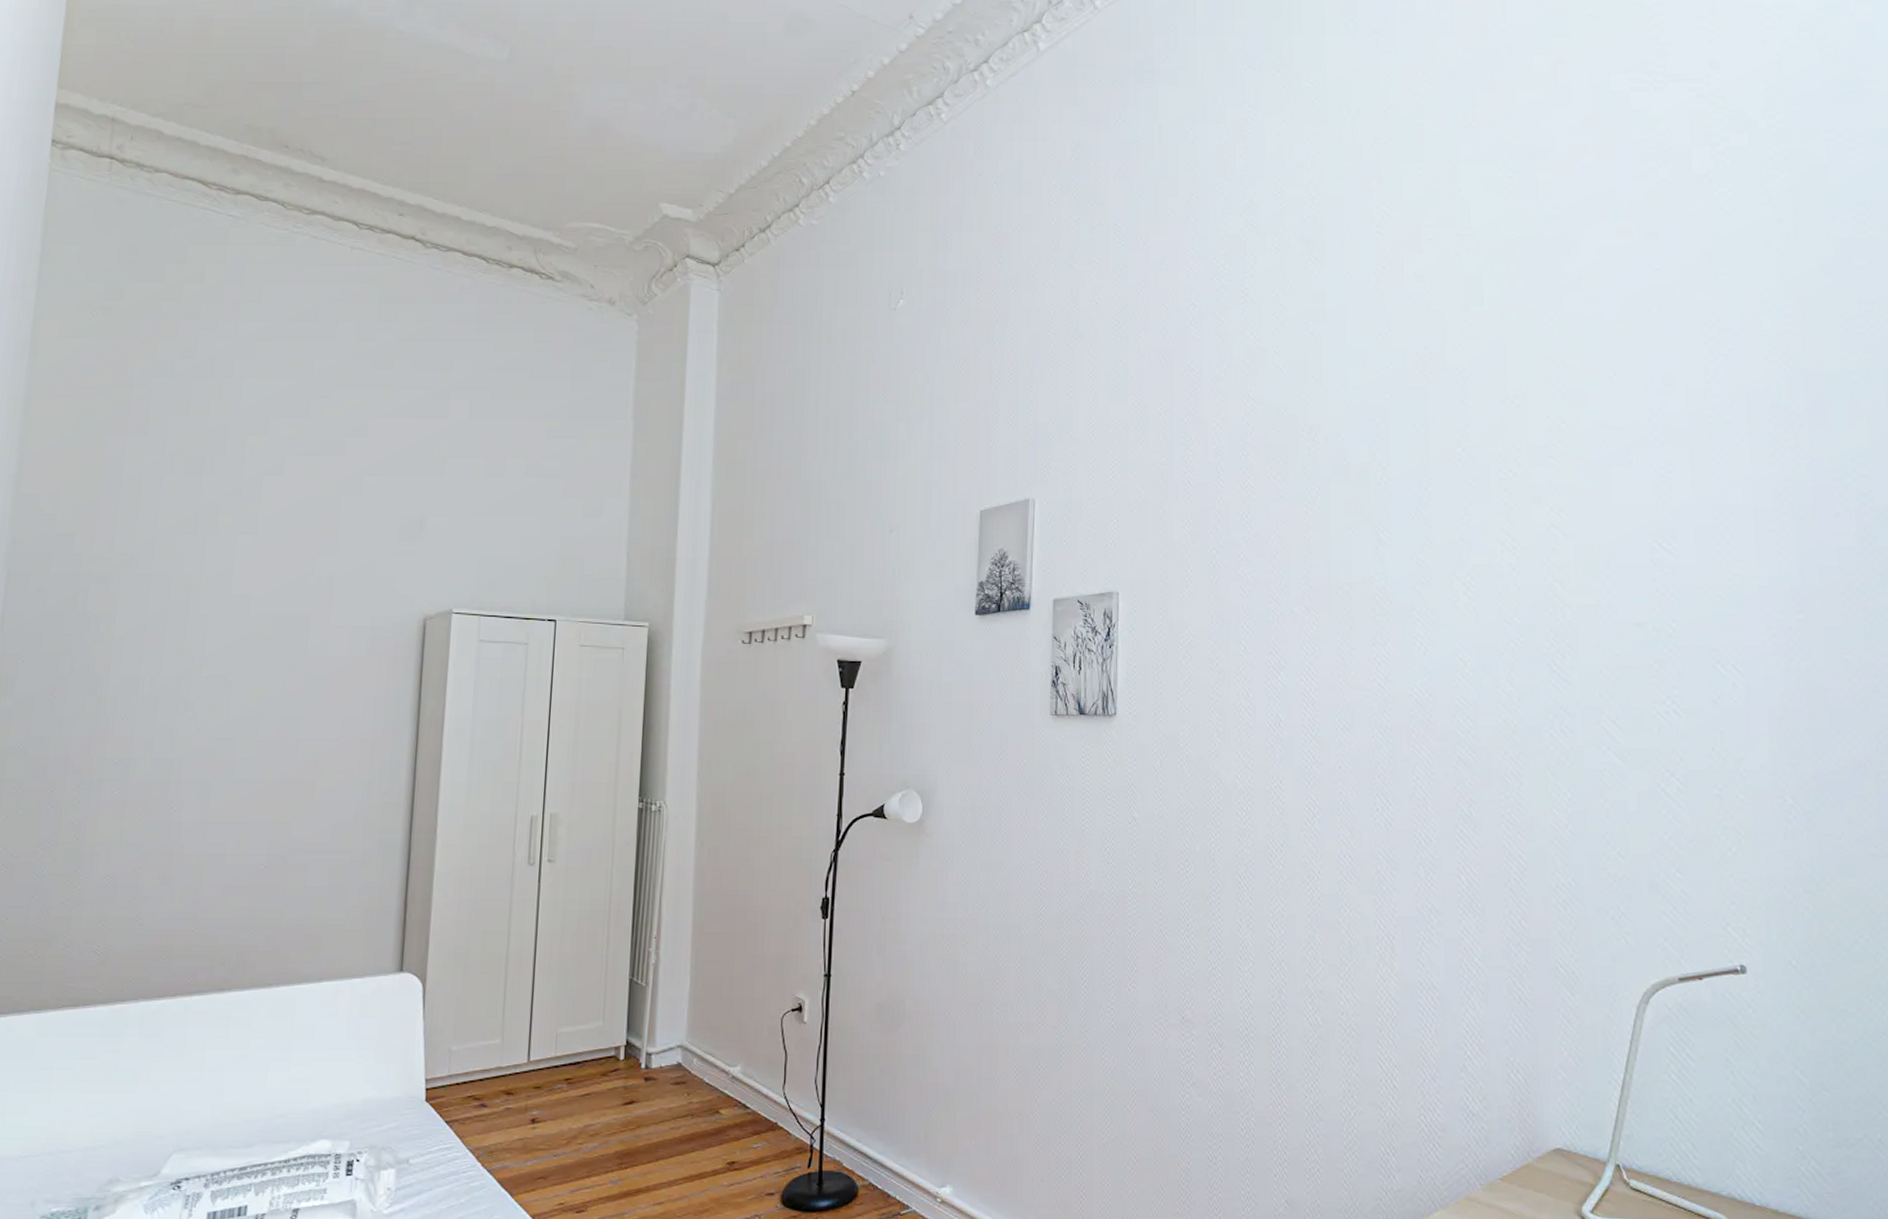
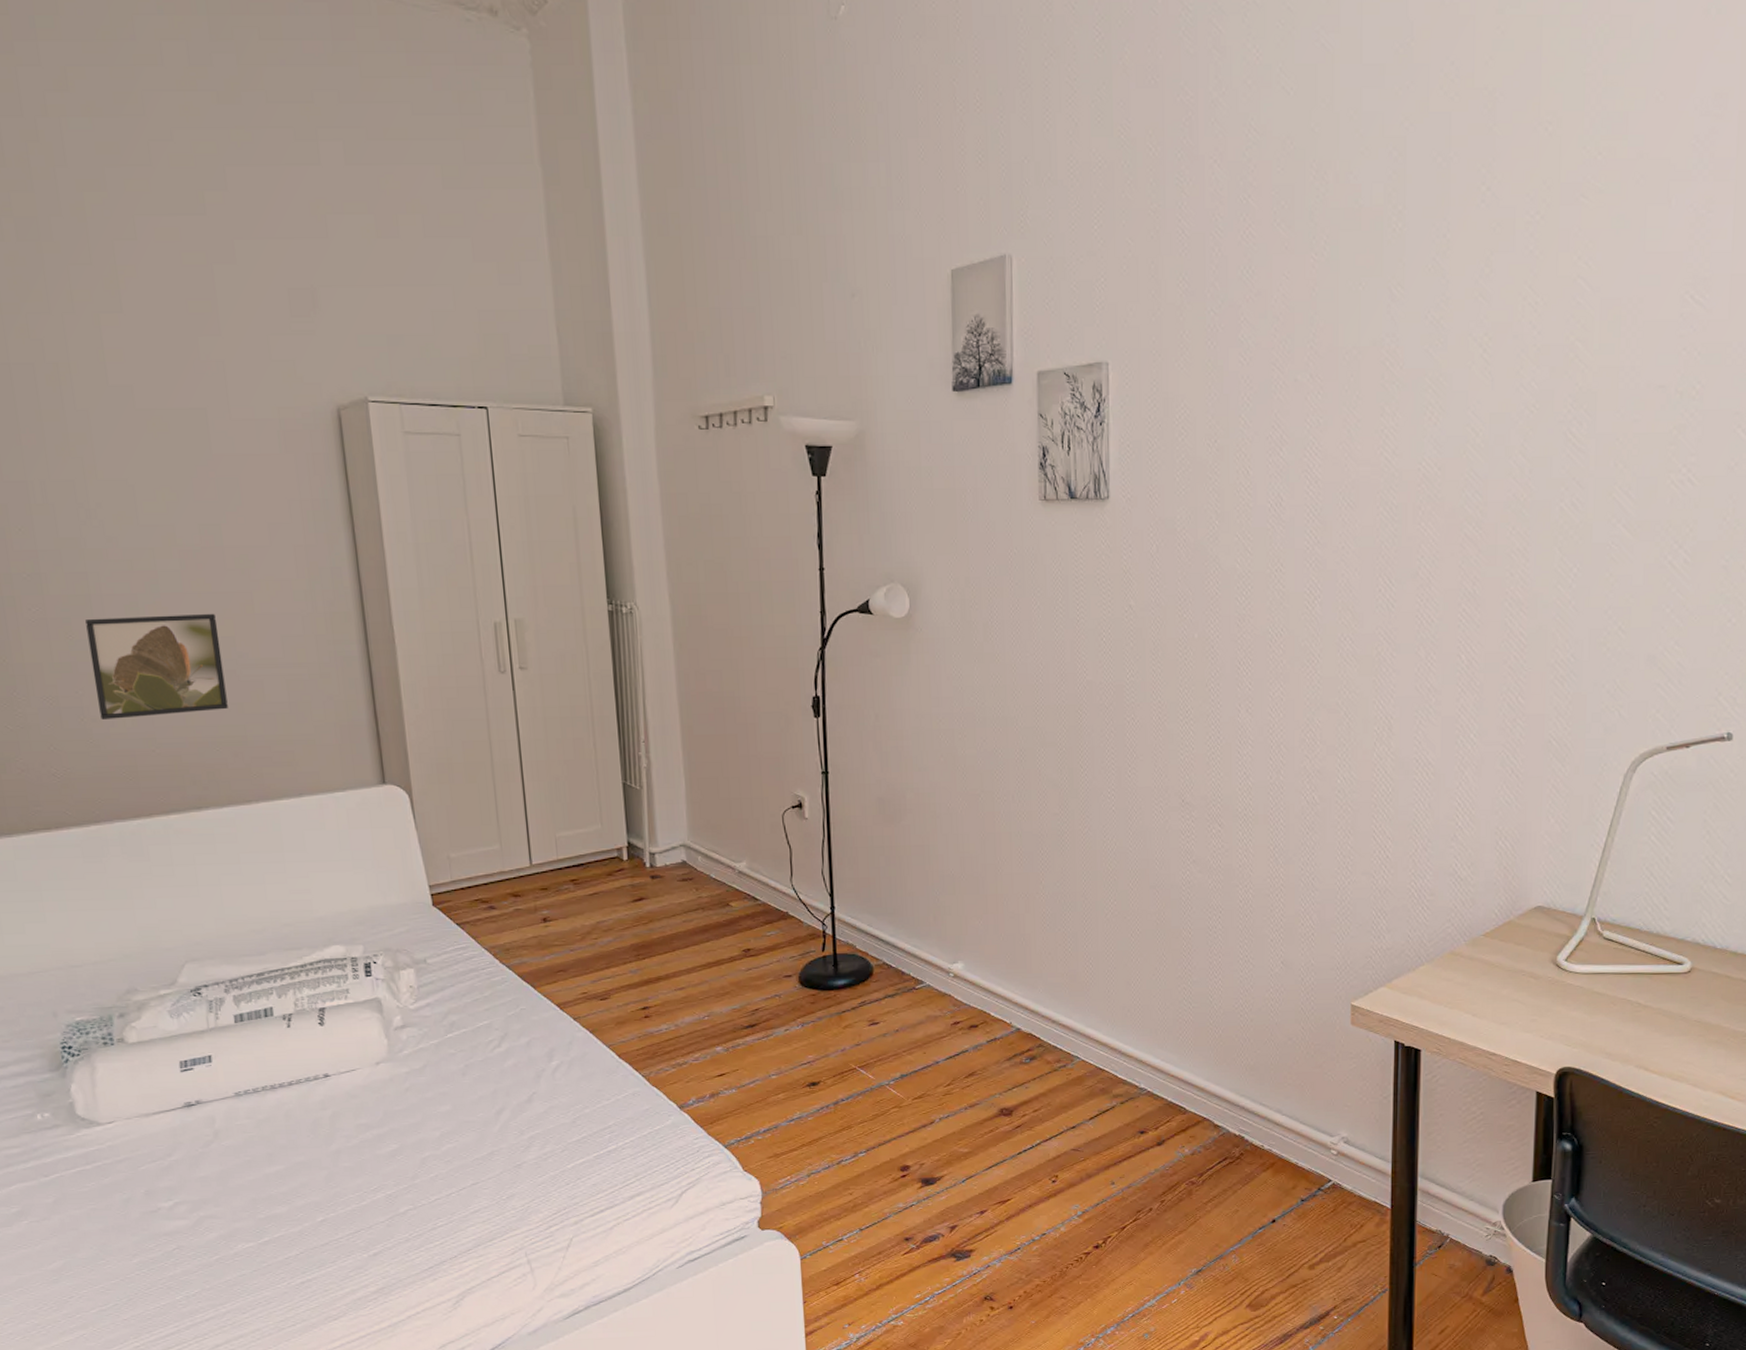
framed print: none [151,800,278,899] -> present [85,613,228,720]

